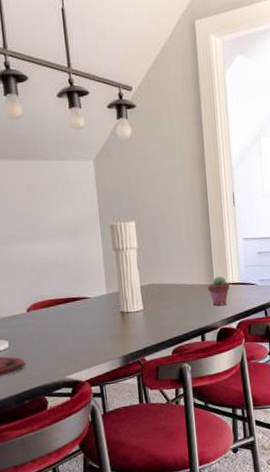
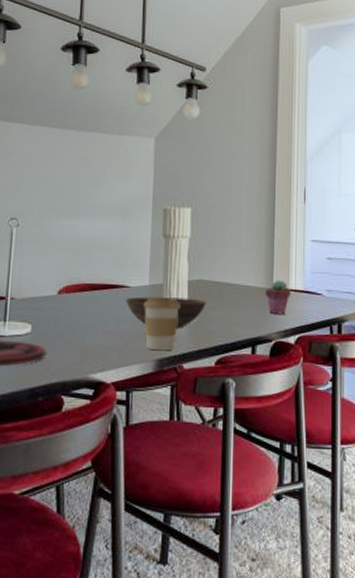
bowl: none [87,301,159,329] -> present [125,296,207,329]
coffee cup: none [104,303,137,349] -> present [144,298,180,351]

